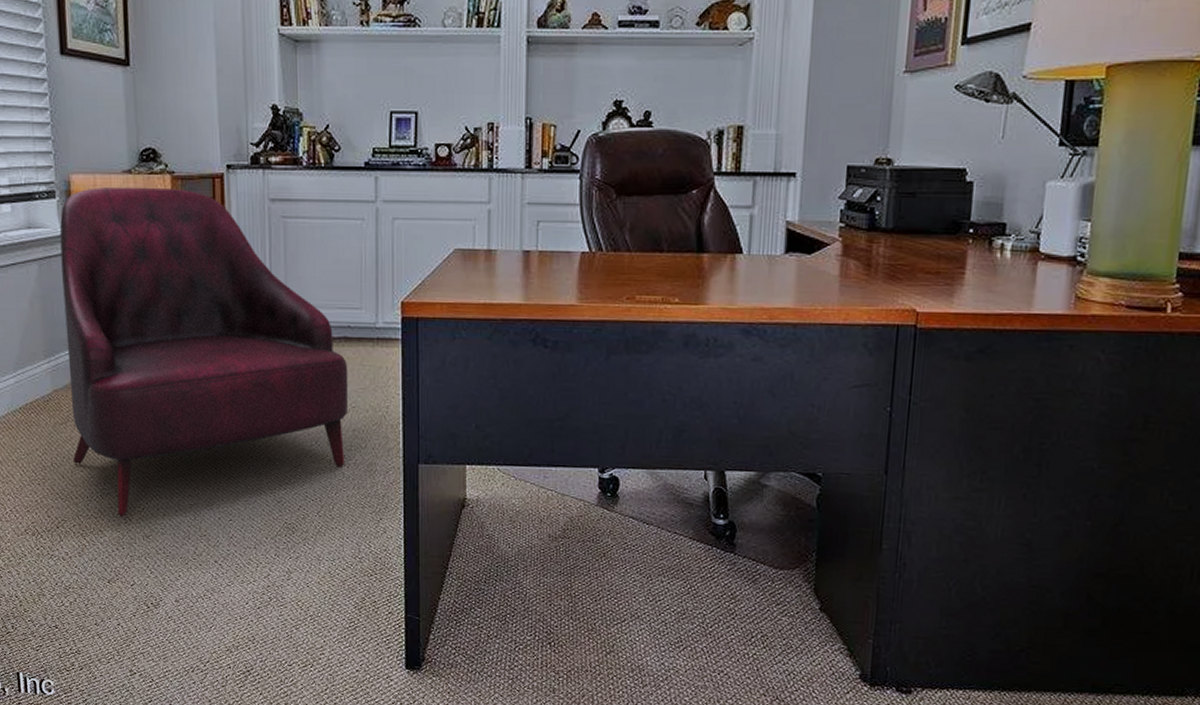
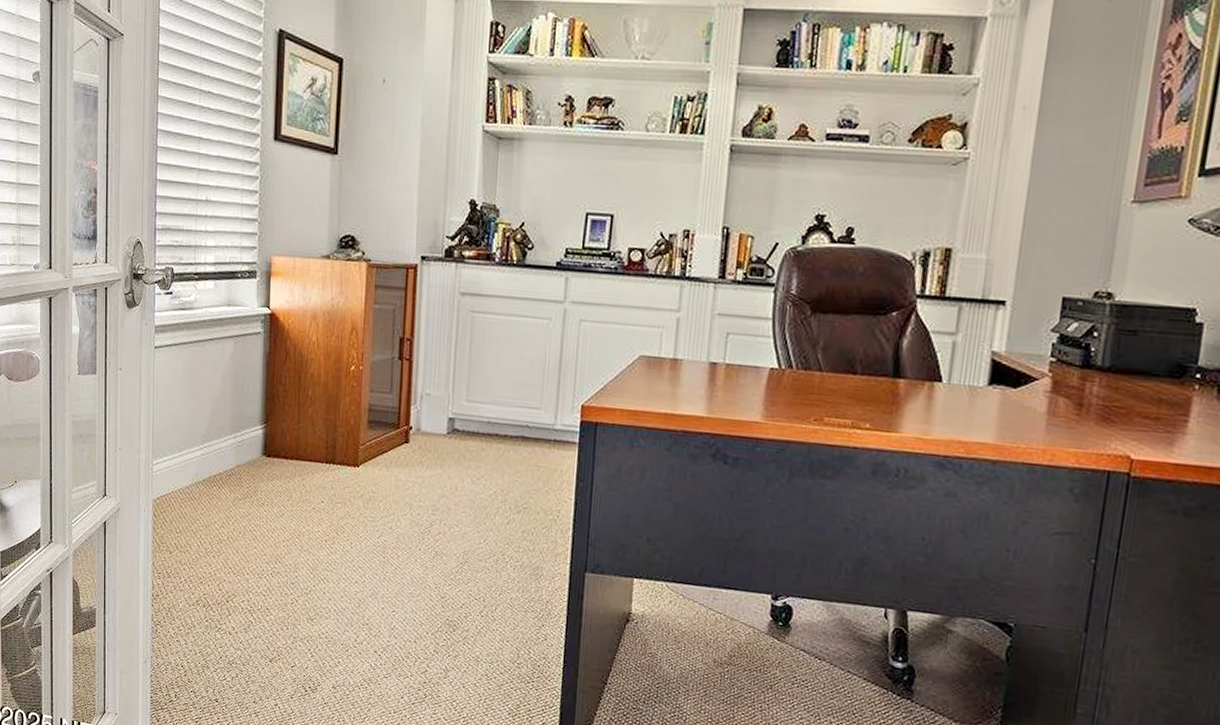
armchair: present [59,187,349,518] -> none [247,270,523,598]

